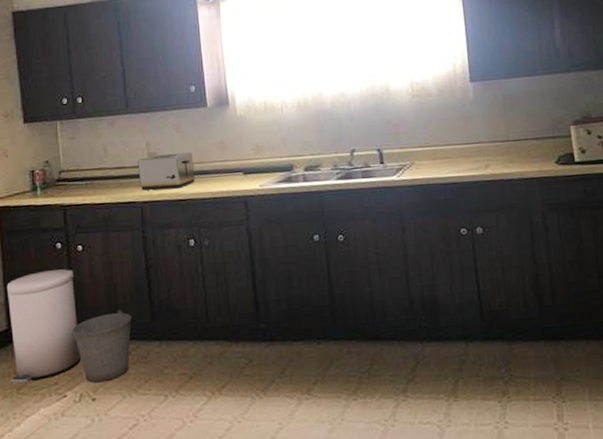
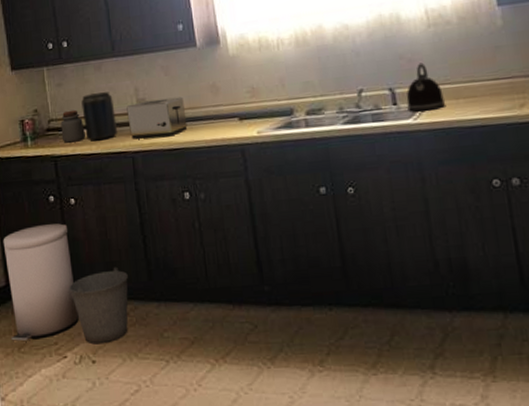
jar: none [71,161,96,193] -> present [60,109,85,143]
soda can: none [93,146,128,192] -> present [81,92,118,142]
kettle: none [392,128,425,170] -> present [406,62,446,112]

